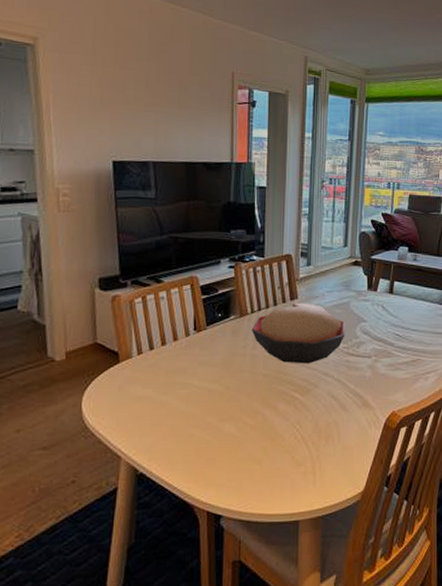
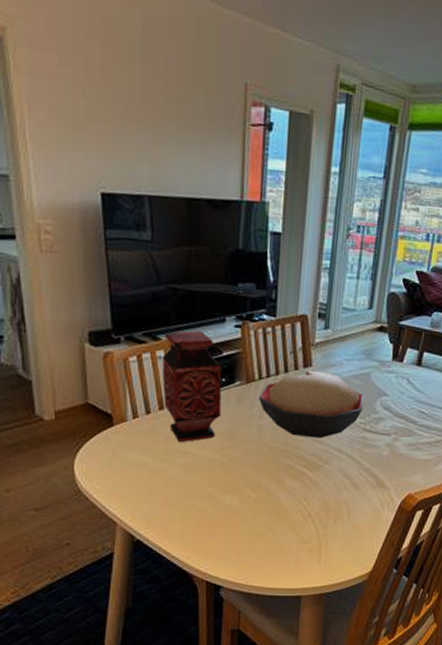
vase: none [164,272,219,374] -> present [162,331,222,442]

